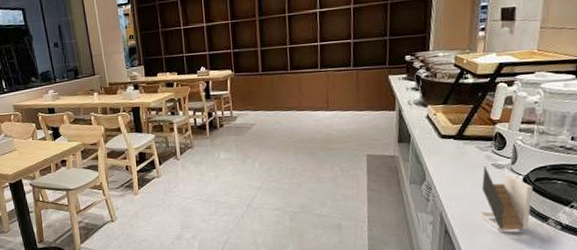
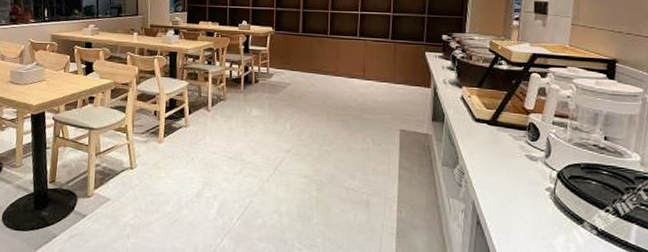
napkin holder: present [480,165,533,231] -> none [513,155,567,231]

